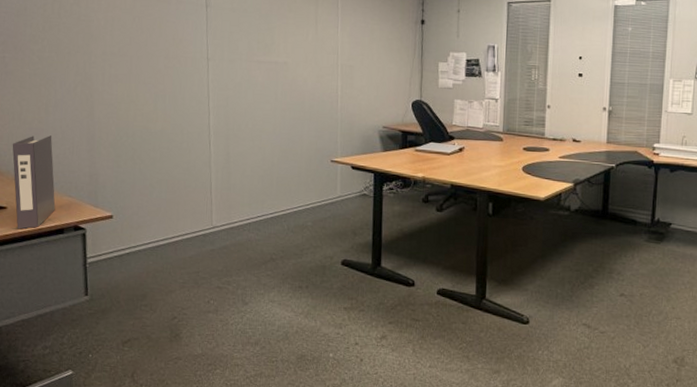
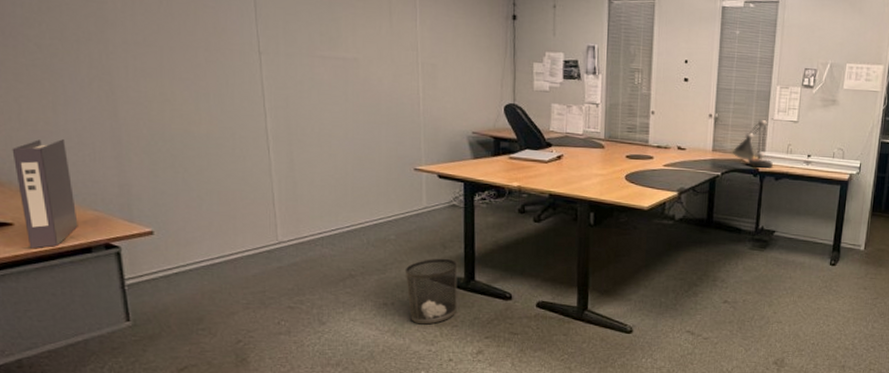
waste bin: none [319,244,366,308] -> present [405,258,458,325]
desk lamp: none [627,112,668,161] -> present [733,120,773,169]

